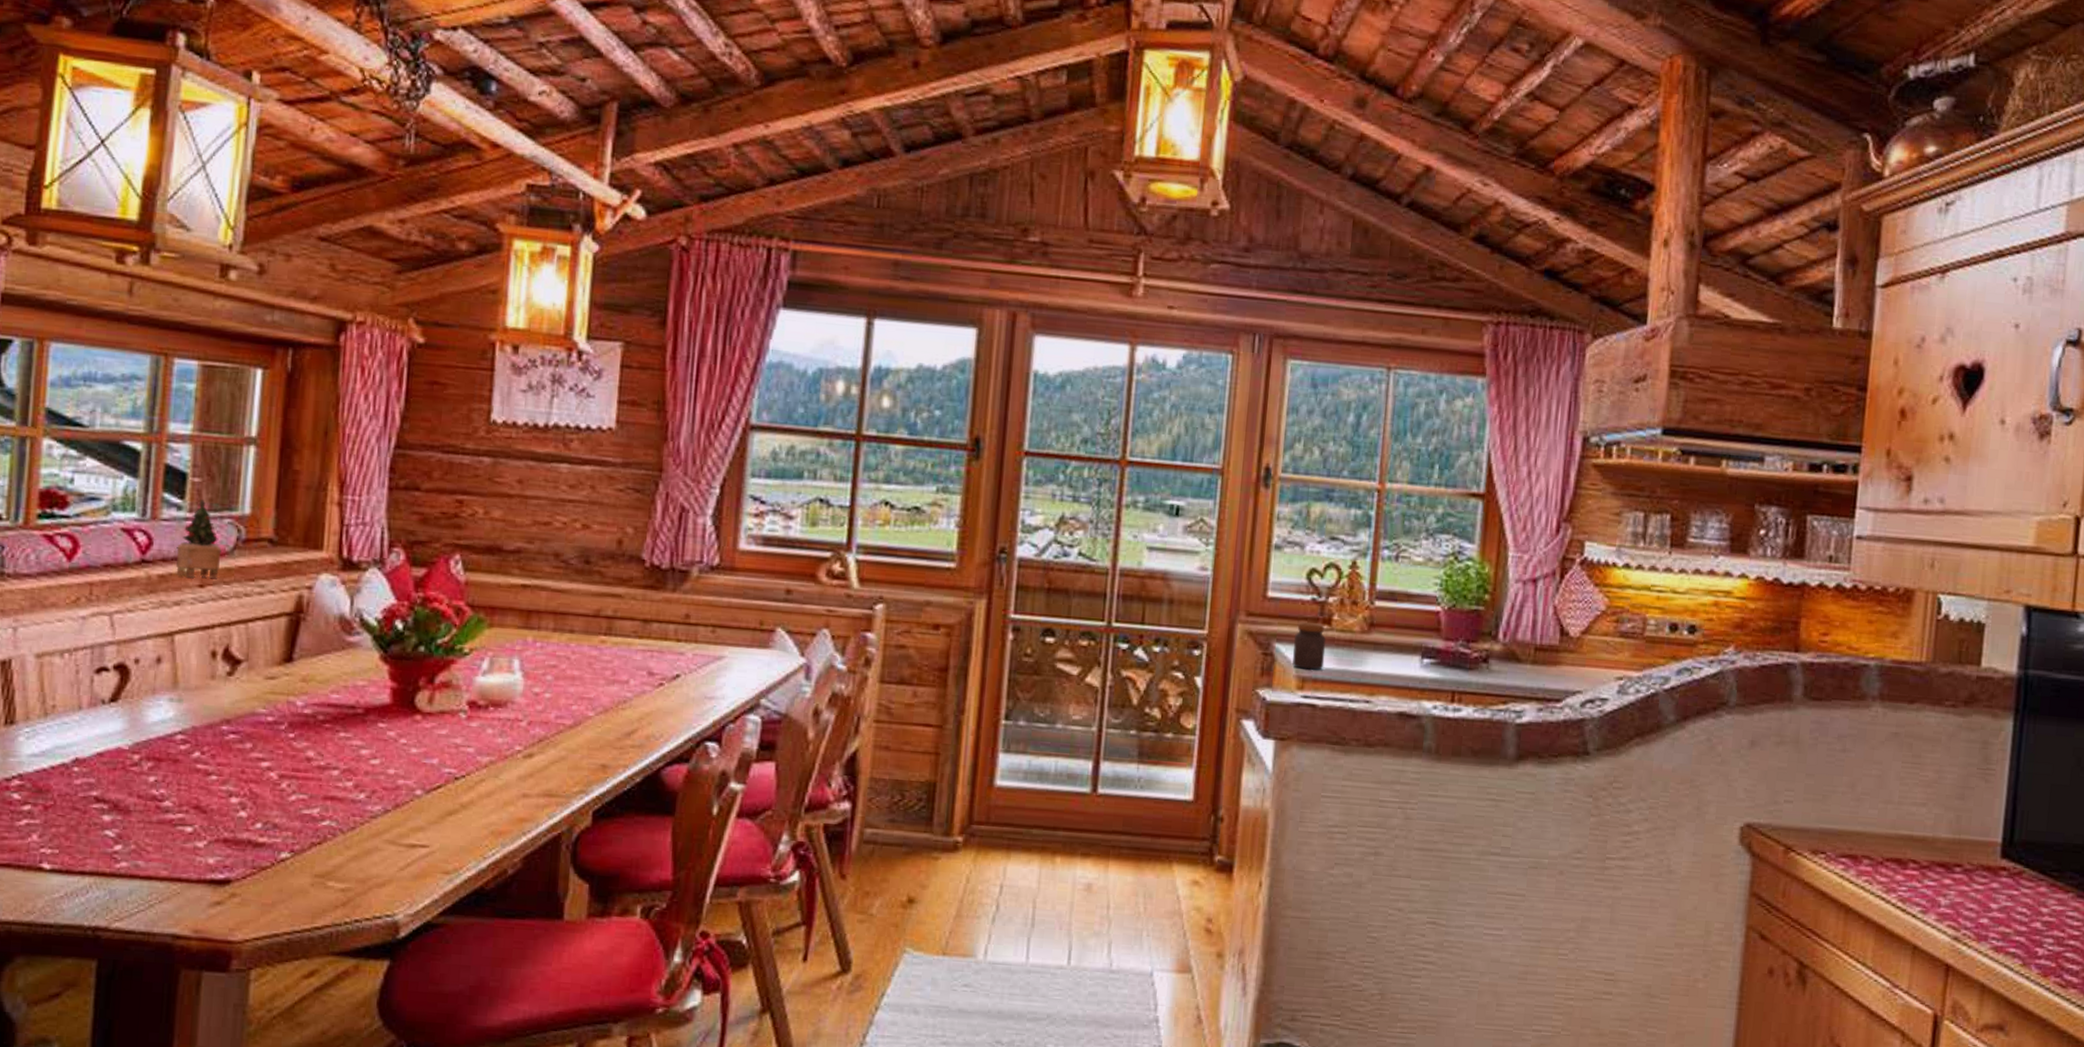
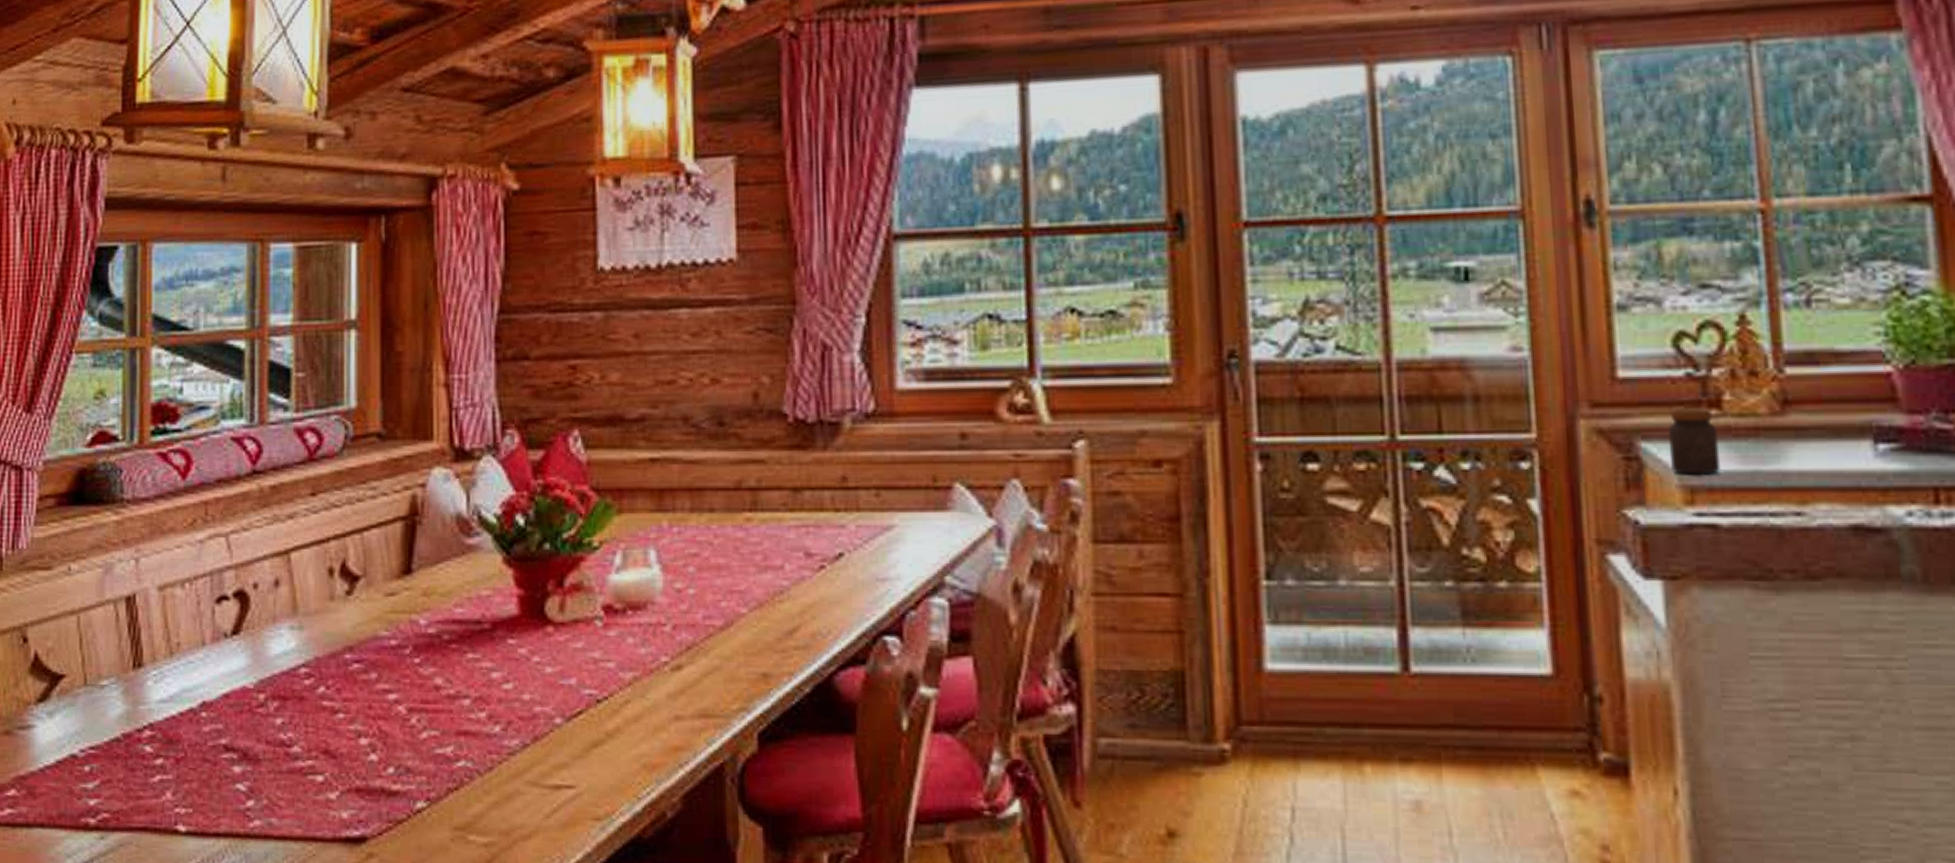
decorative figurine: present [176,500,222,578] -> none [286,397,331,486]

